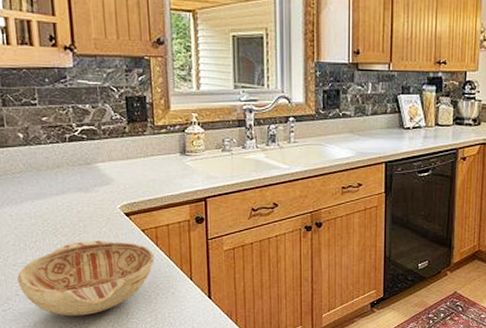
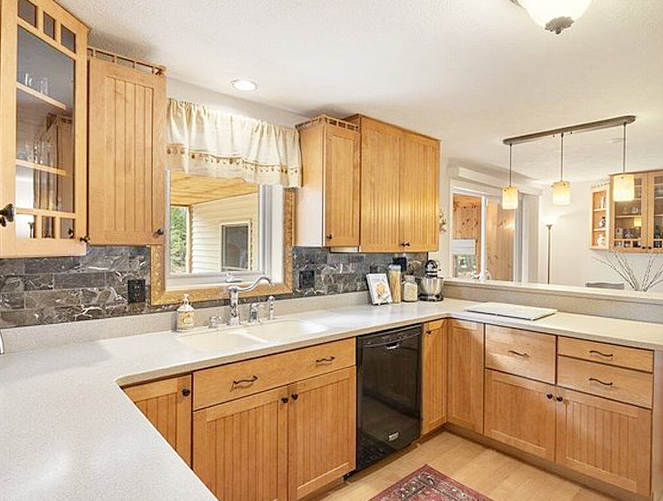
decorative bowl: present [17,241,155,316] -> none [20,412,143,487]

